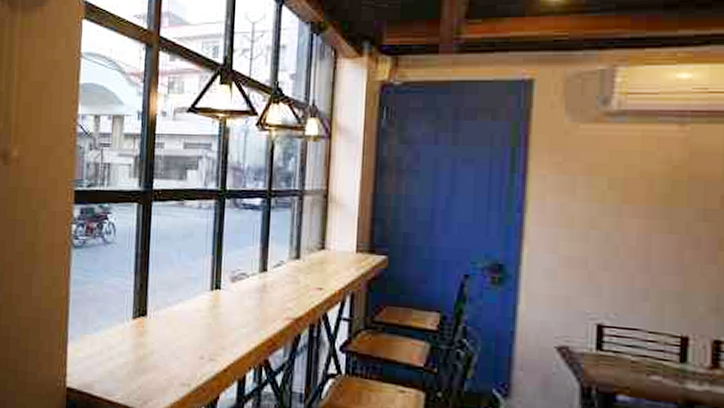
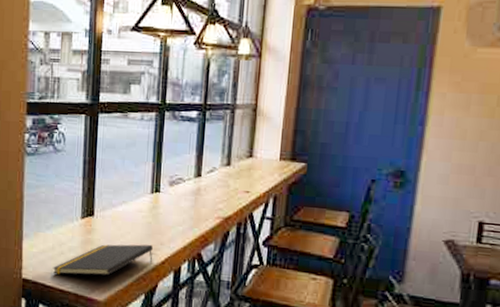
notepad: none [100,348,214,385] -> present [52,244,153,276]

